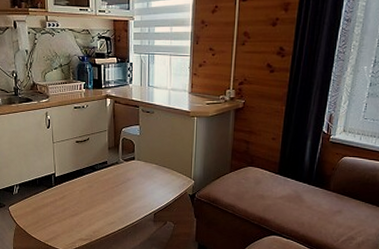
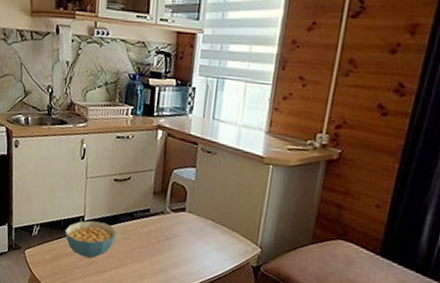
cereal bowl: none [40,176,83,206] -> present [64,220,117,258]

